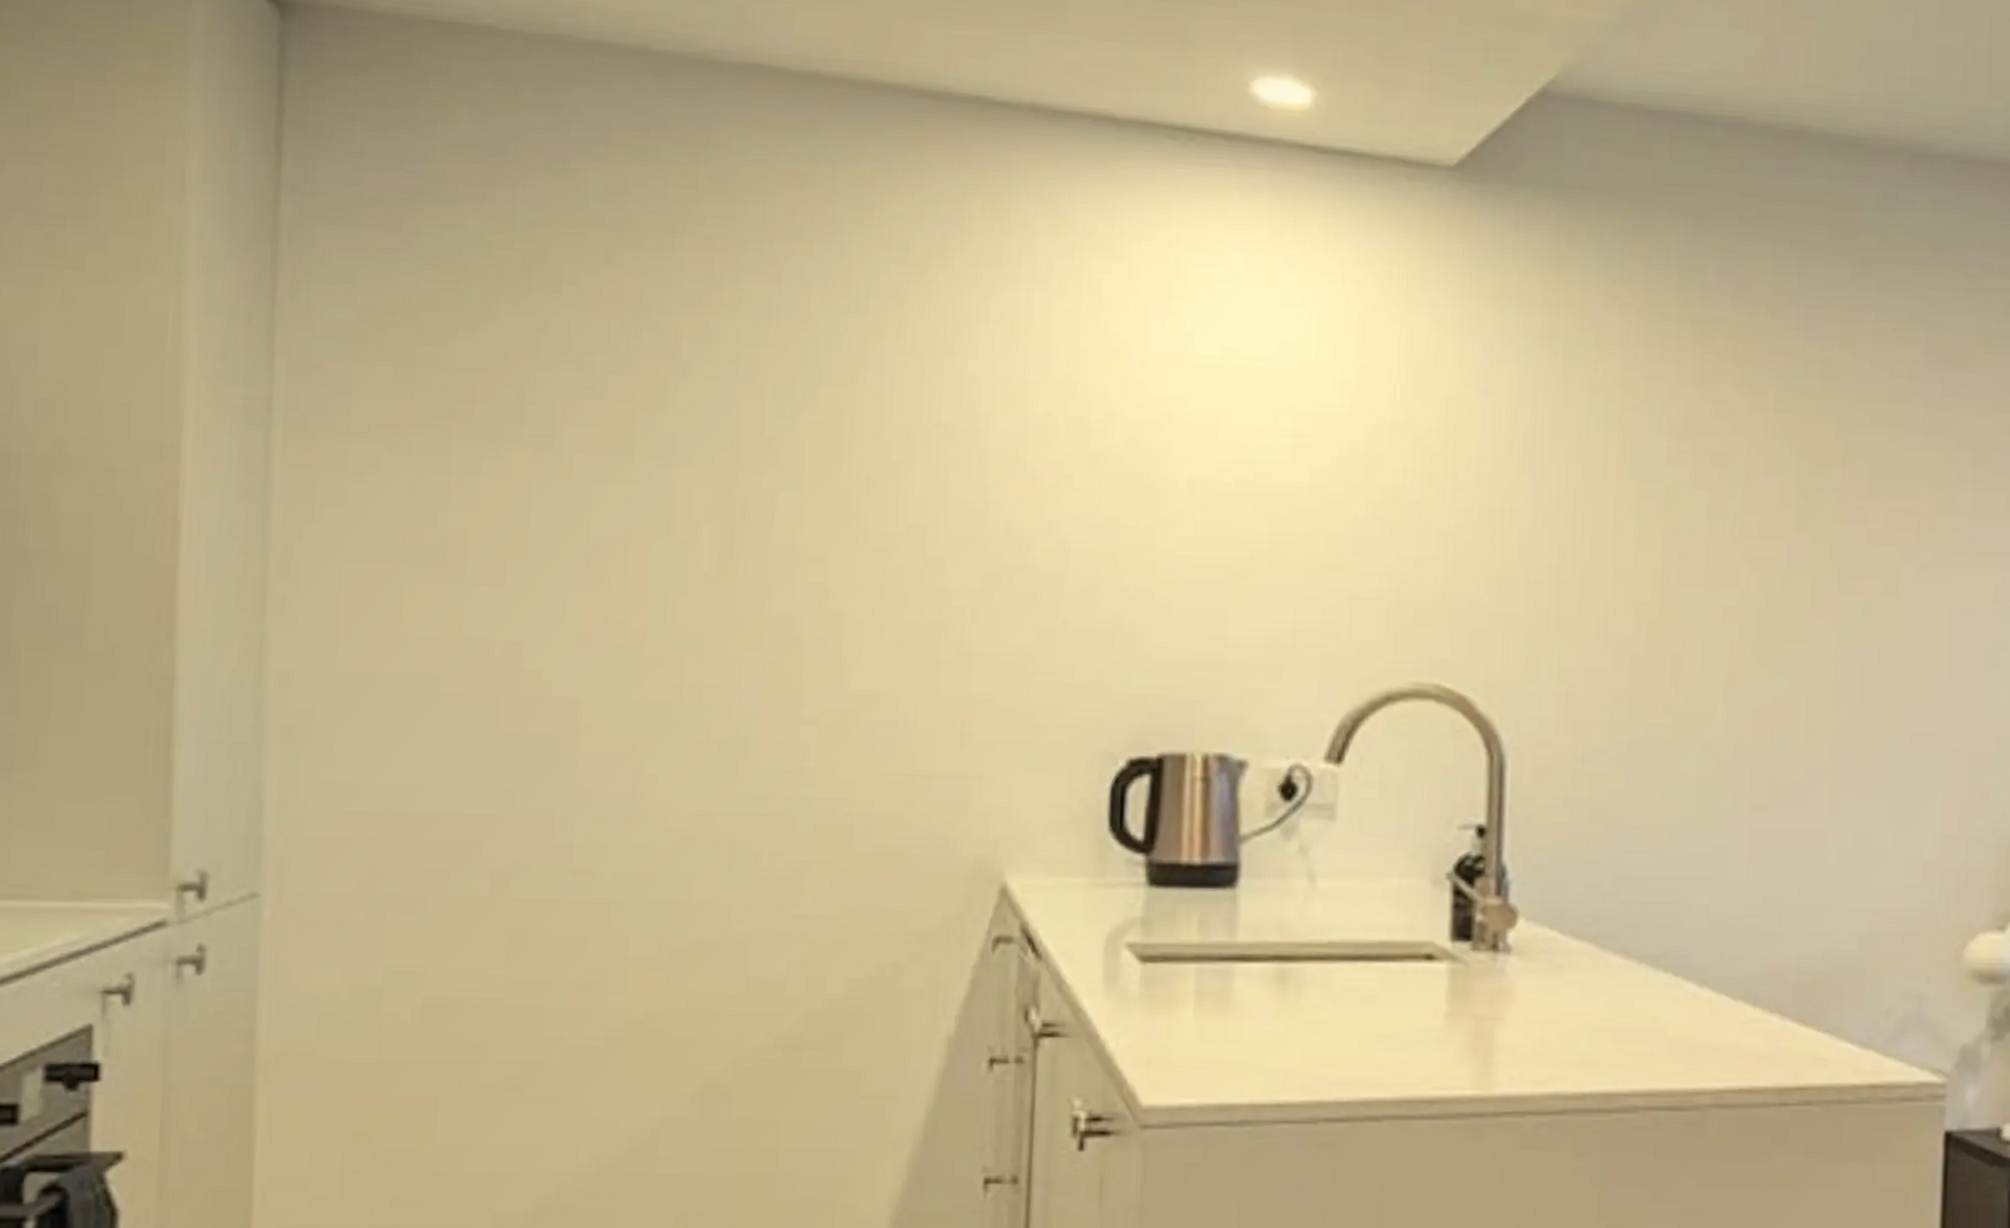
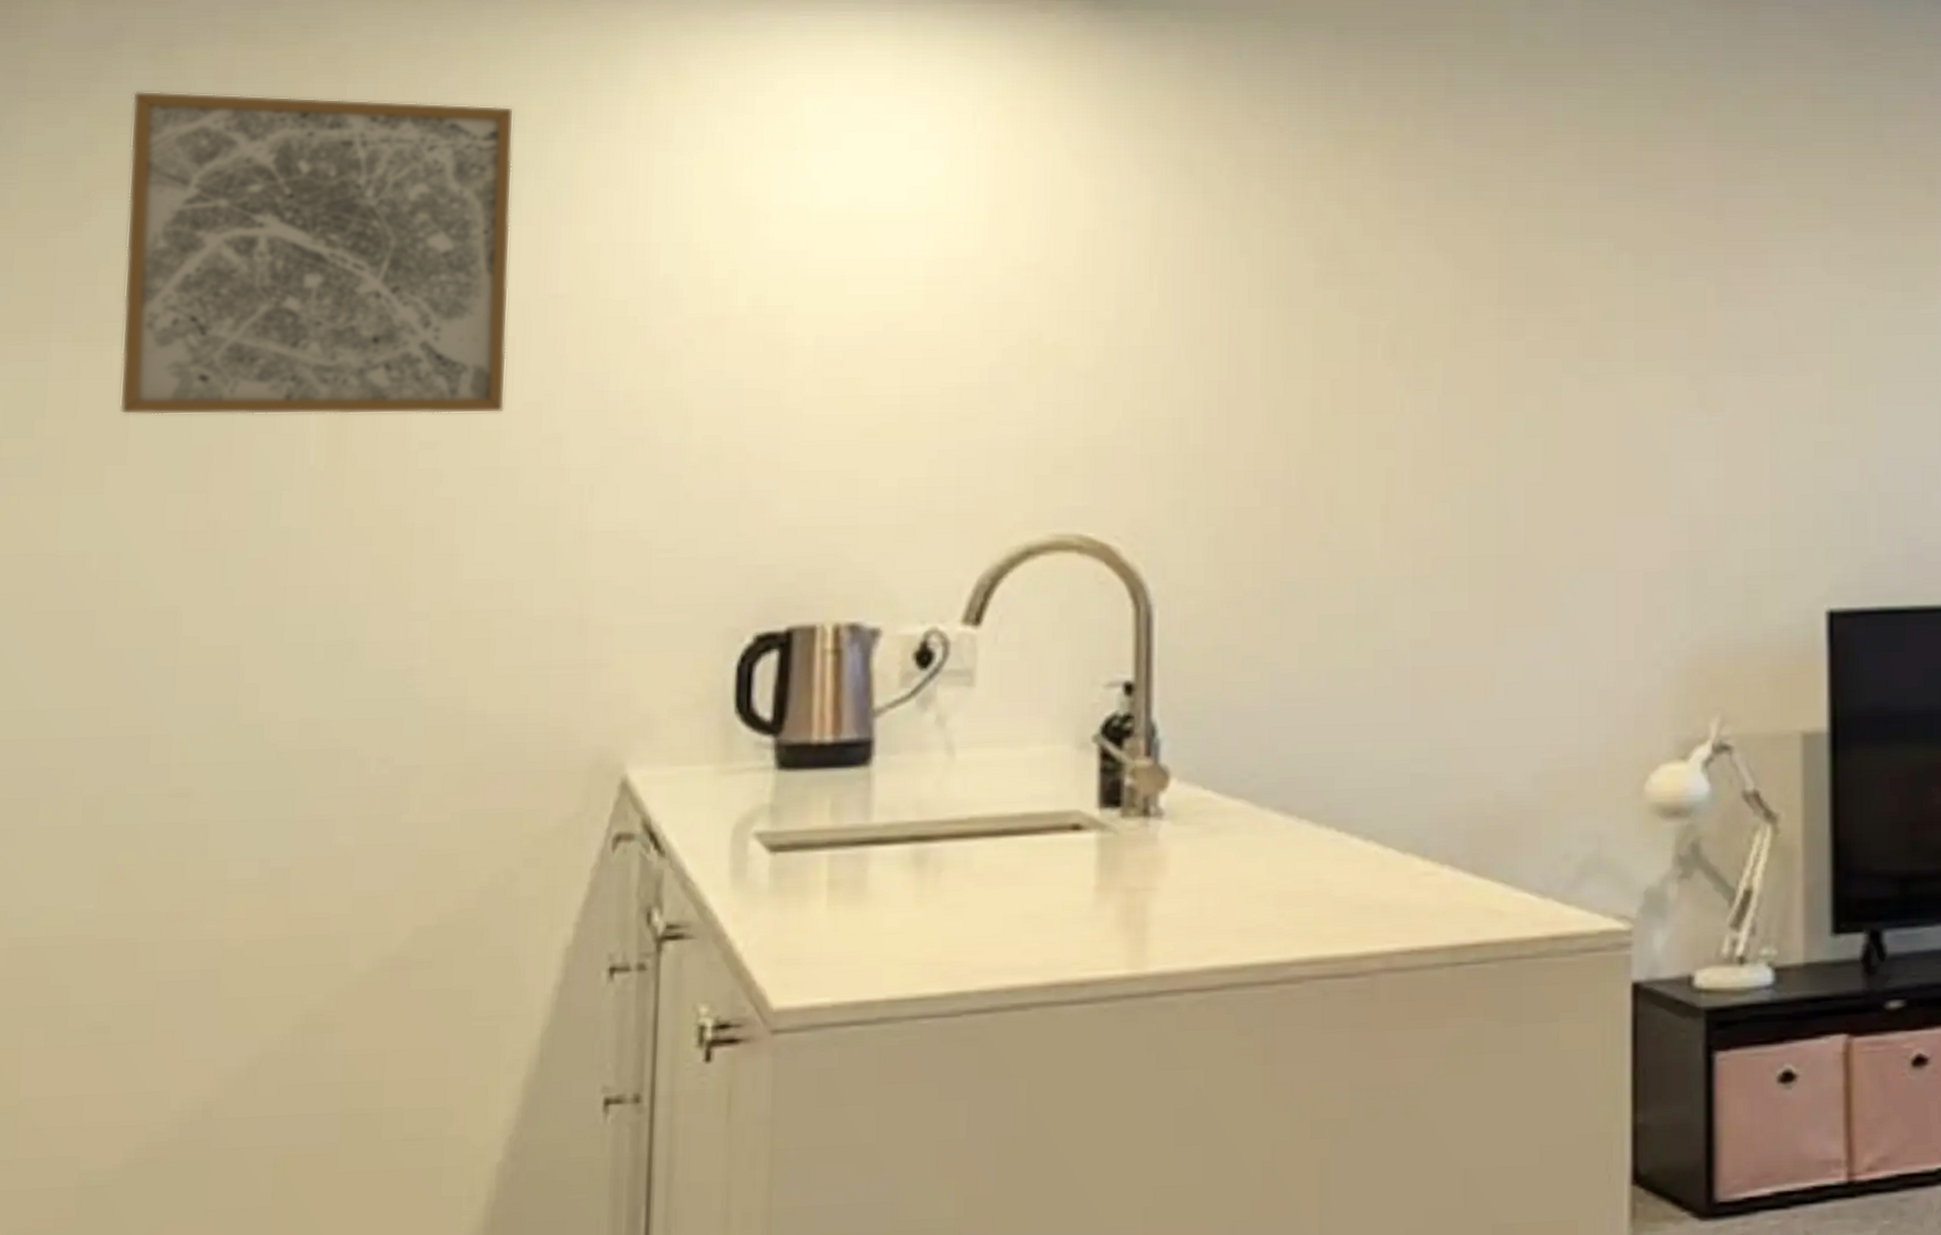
wall art: none [519,199,899,534] -> present [119,91,515,416]

